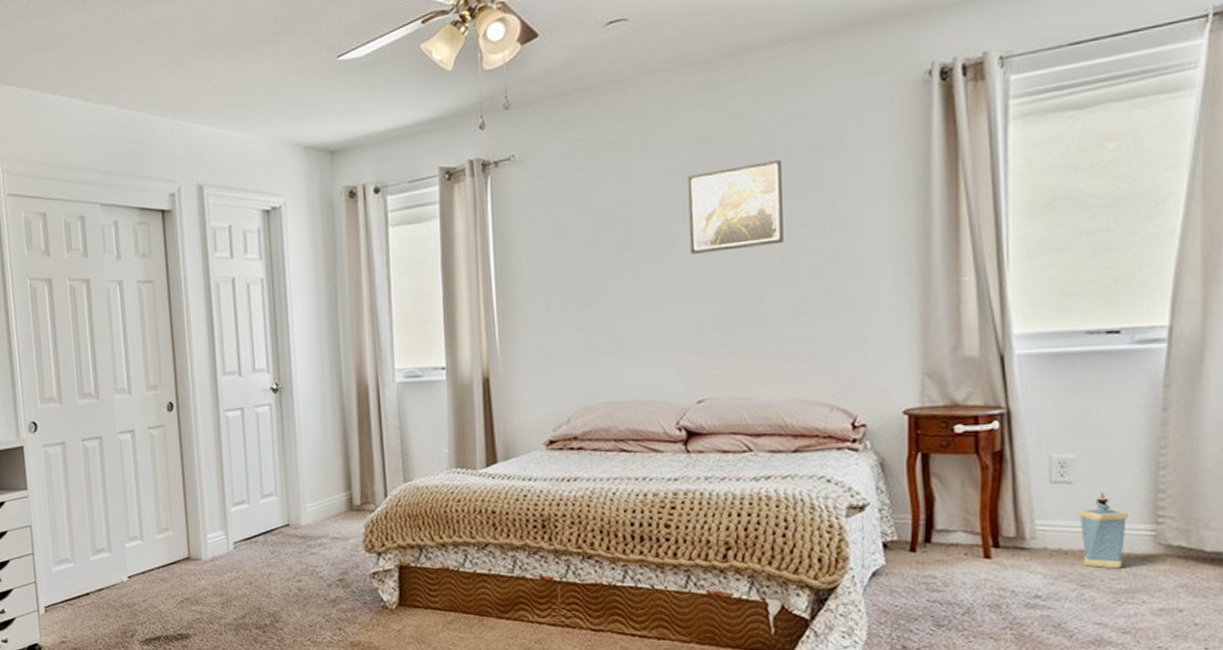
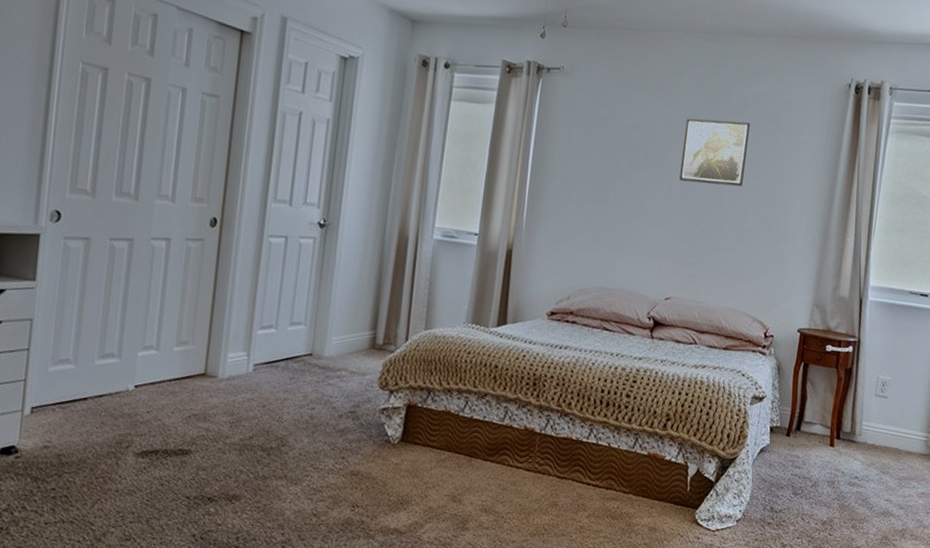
lantern: present [1078,491,1129,569] -> none [885,406,915,462]

